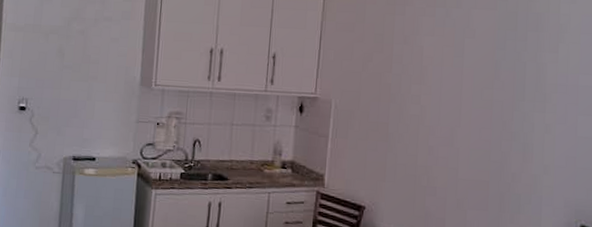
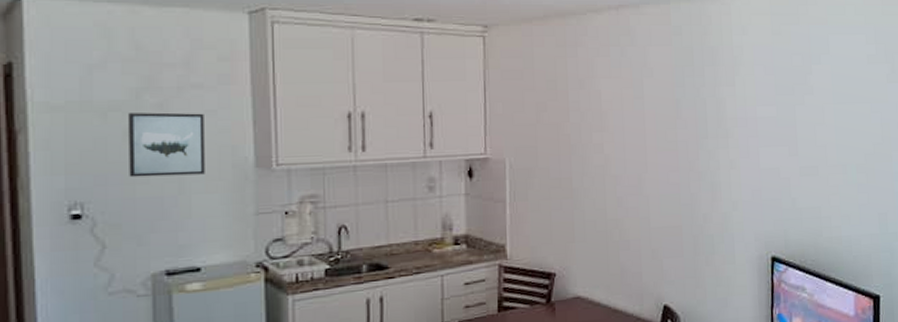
wall art: none [57,36,110,87] -> present [129,112,205,178]

